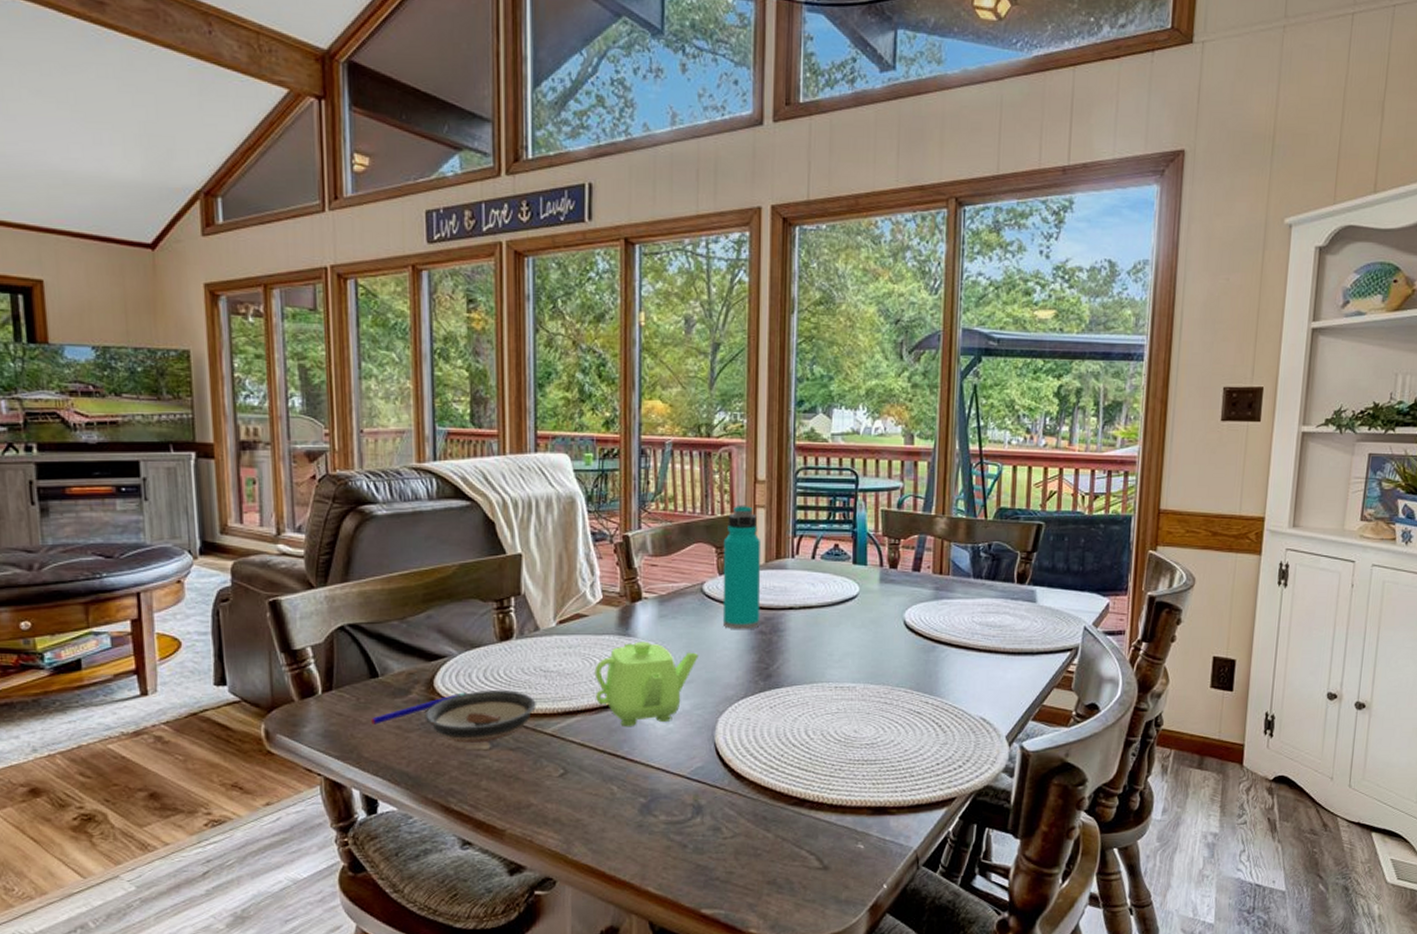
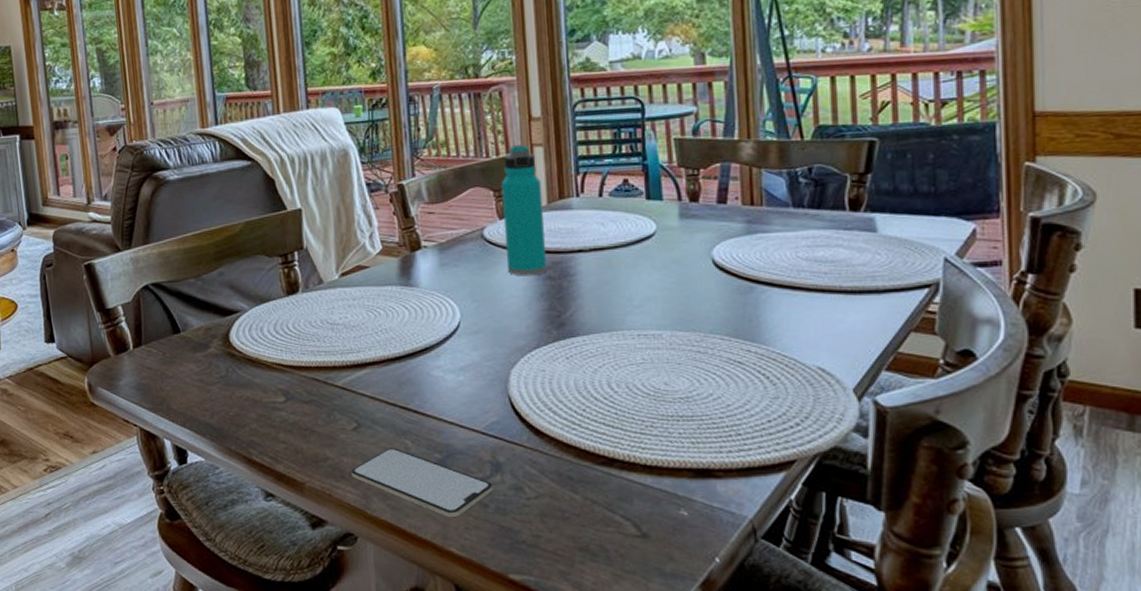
pen: present [371,692,468,725] -> none [177,346,261,378]
saucer: present [424,690,536,743] -> none [223,343,325,396]
smartphone: none [555,793,693,858] -> present [351,448,493,517]
teapot: present [594,641,698,727] -> none [379,291,484,380]

